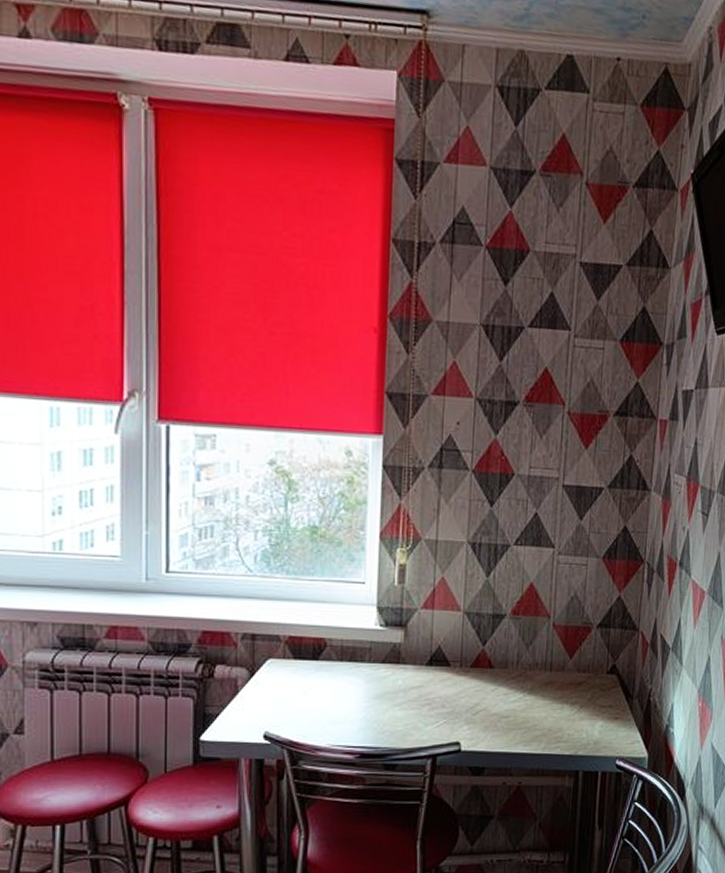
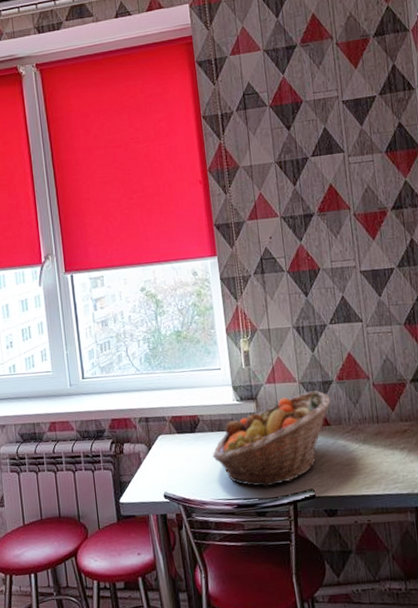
fruit basket: none [338,624,499,735] -> present [212,390,331,487]

